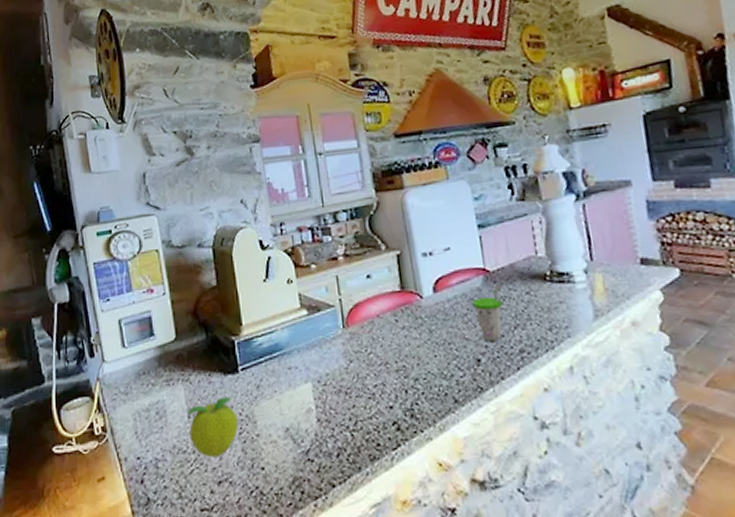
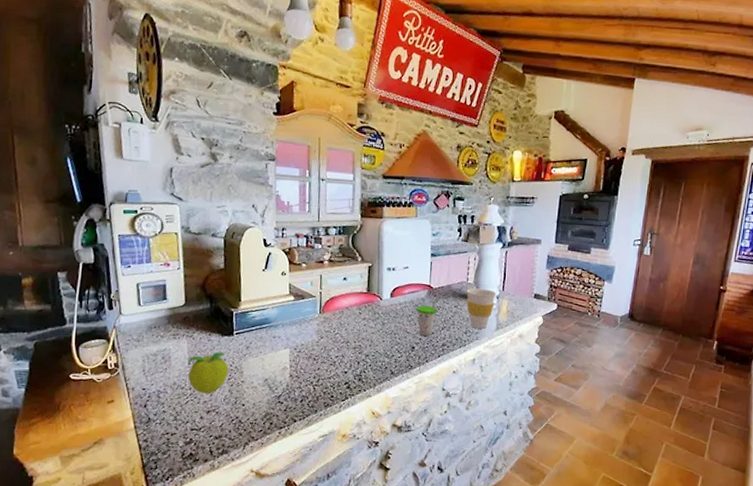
cup: none [537,261,584,321] -> present [466,288,496,329]

